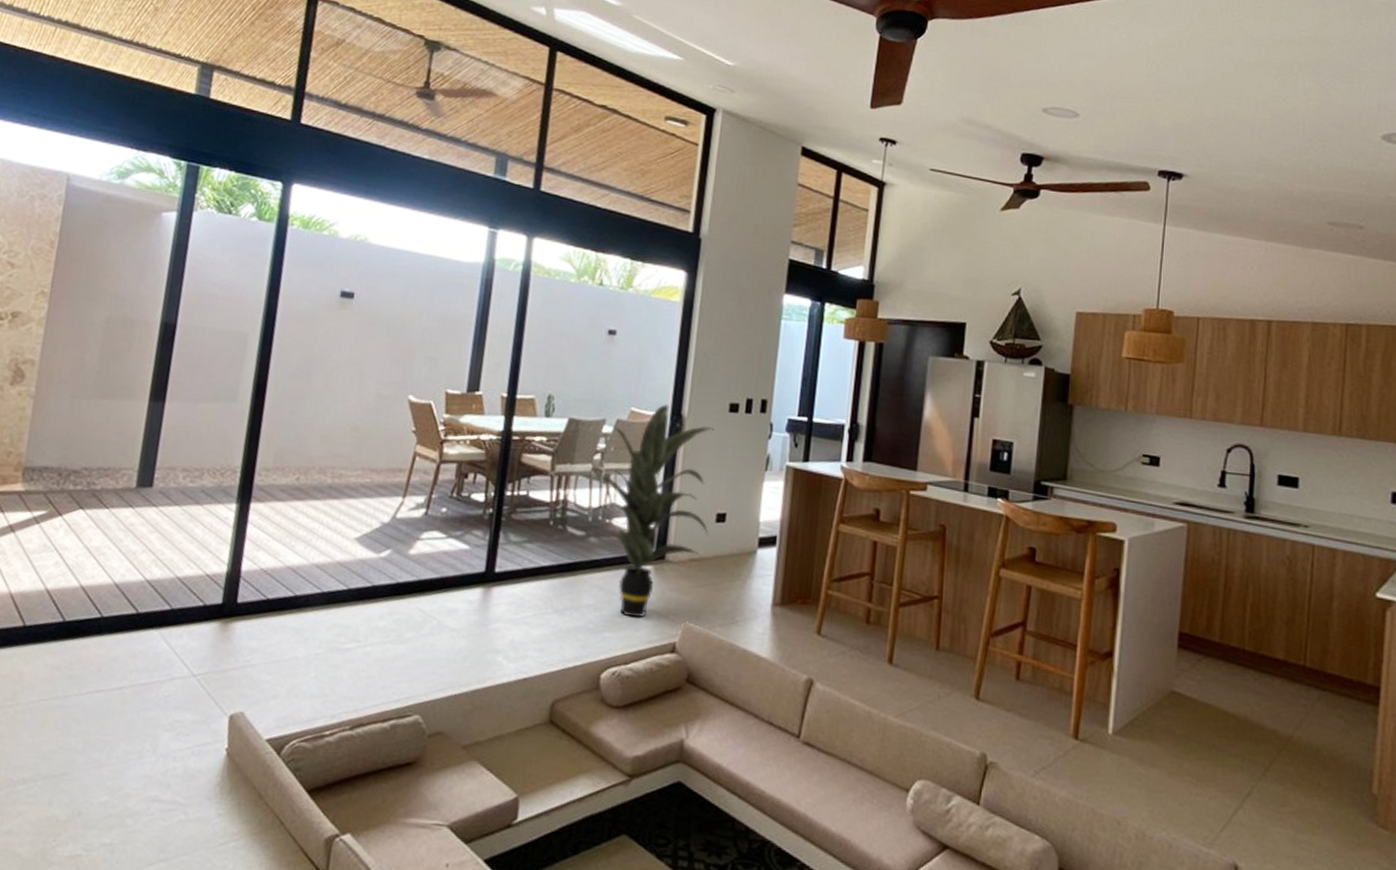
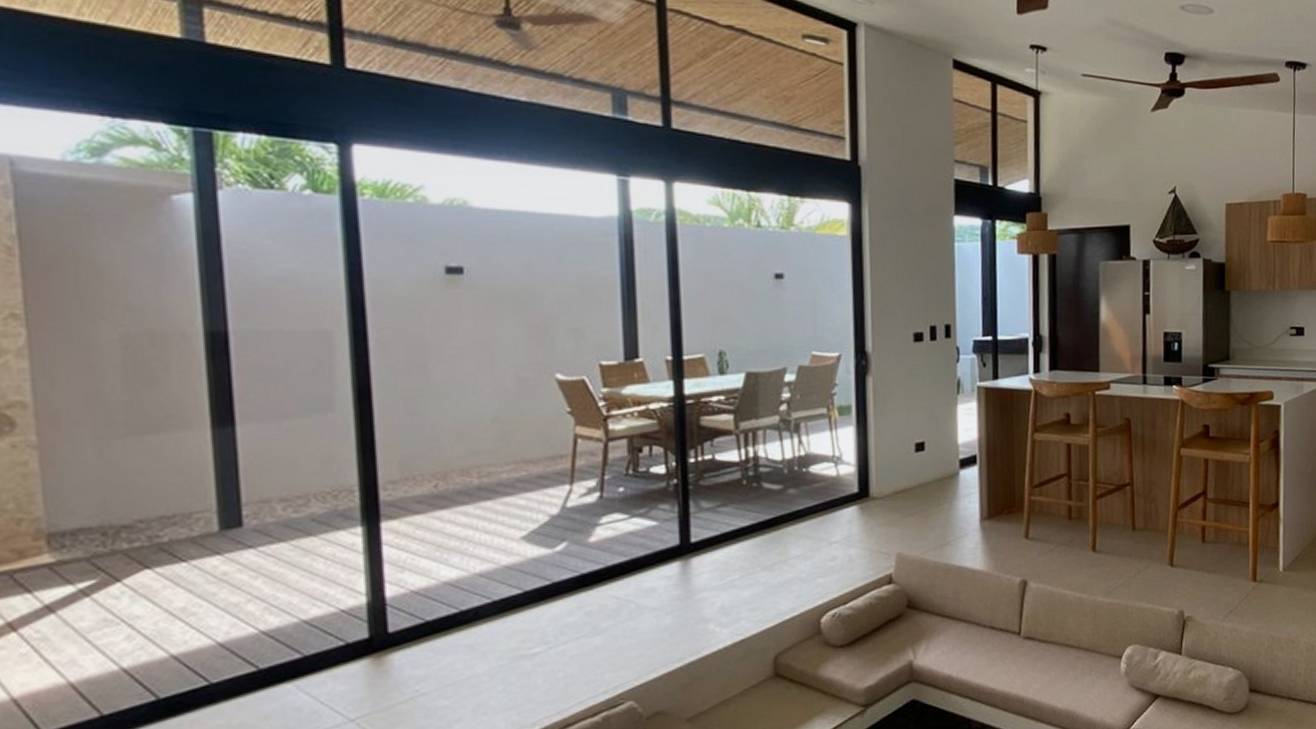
indoor plant: present [593,404,714,618] -> none [788,343,910,559]

